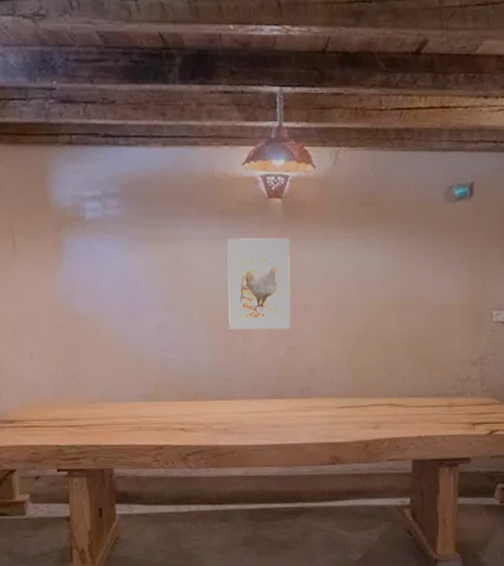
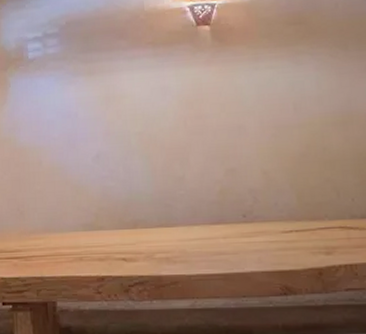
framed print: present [227,238,291,329] -> none [159,62,228,155]

